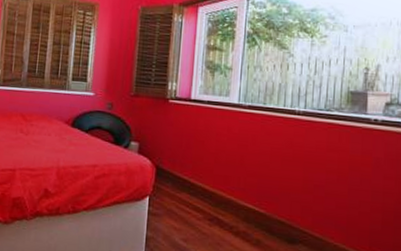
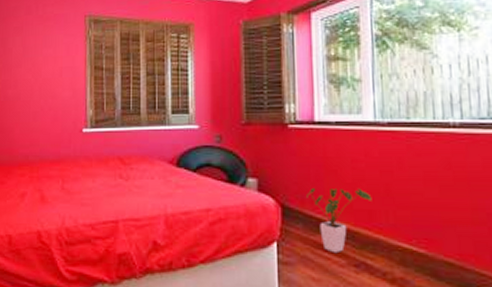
house plant: none [177,153,229,209] -> present [306,187,372,254]

